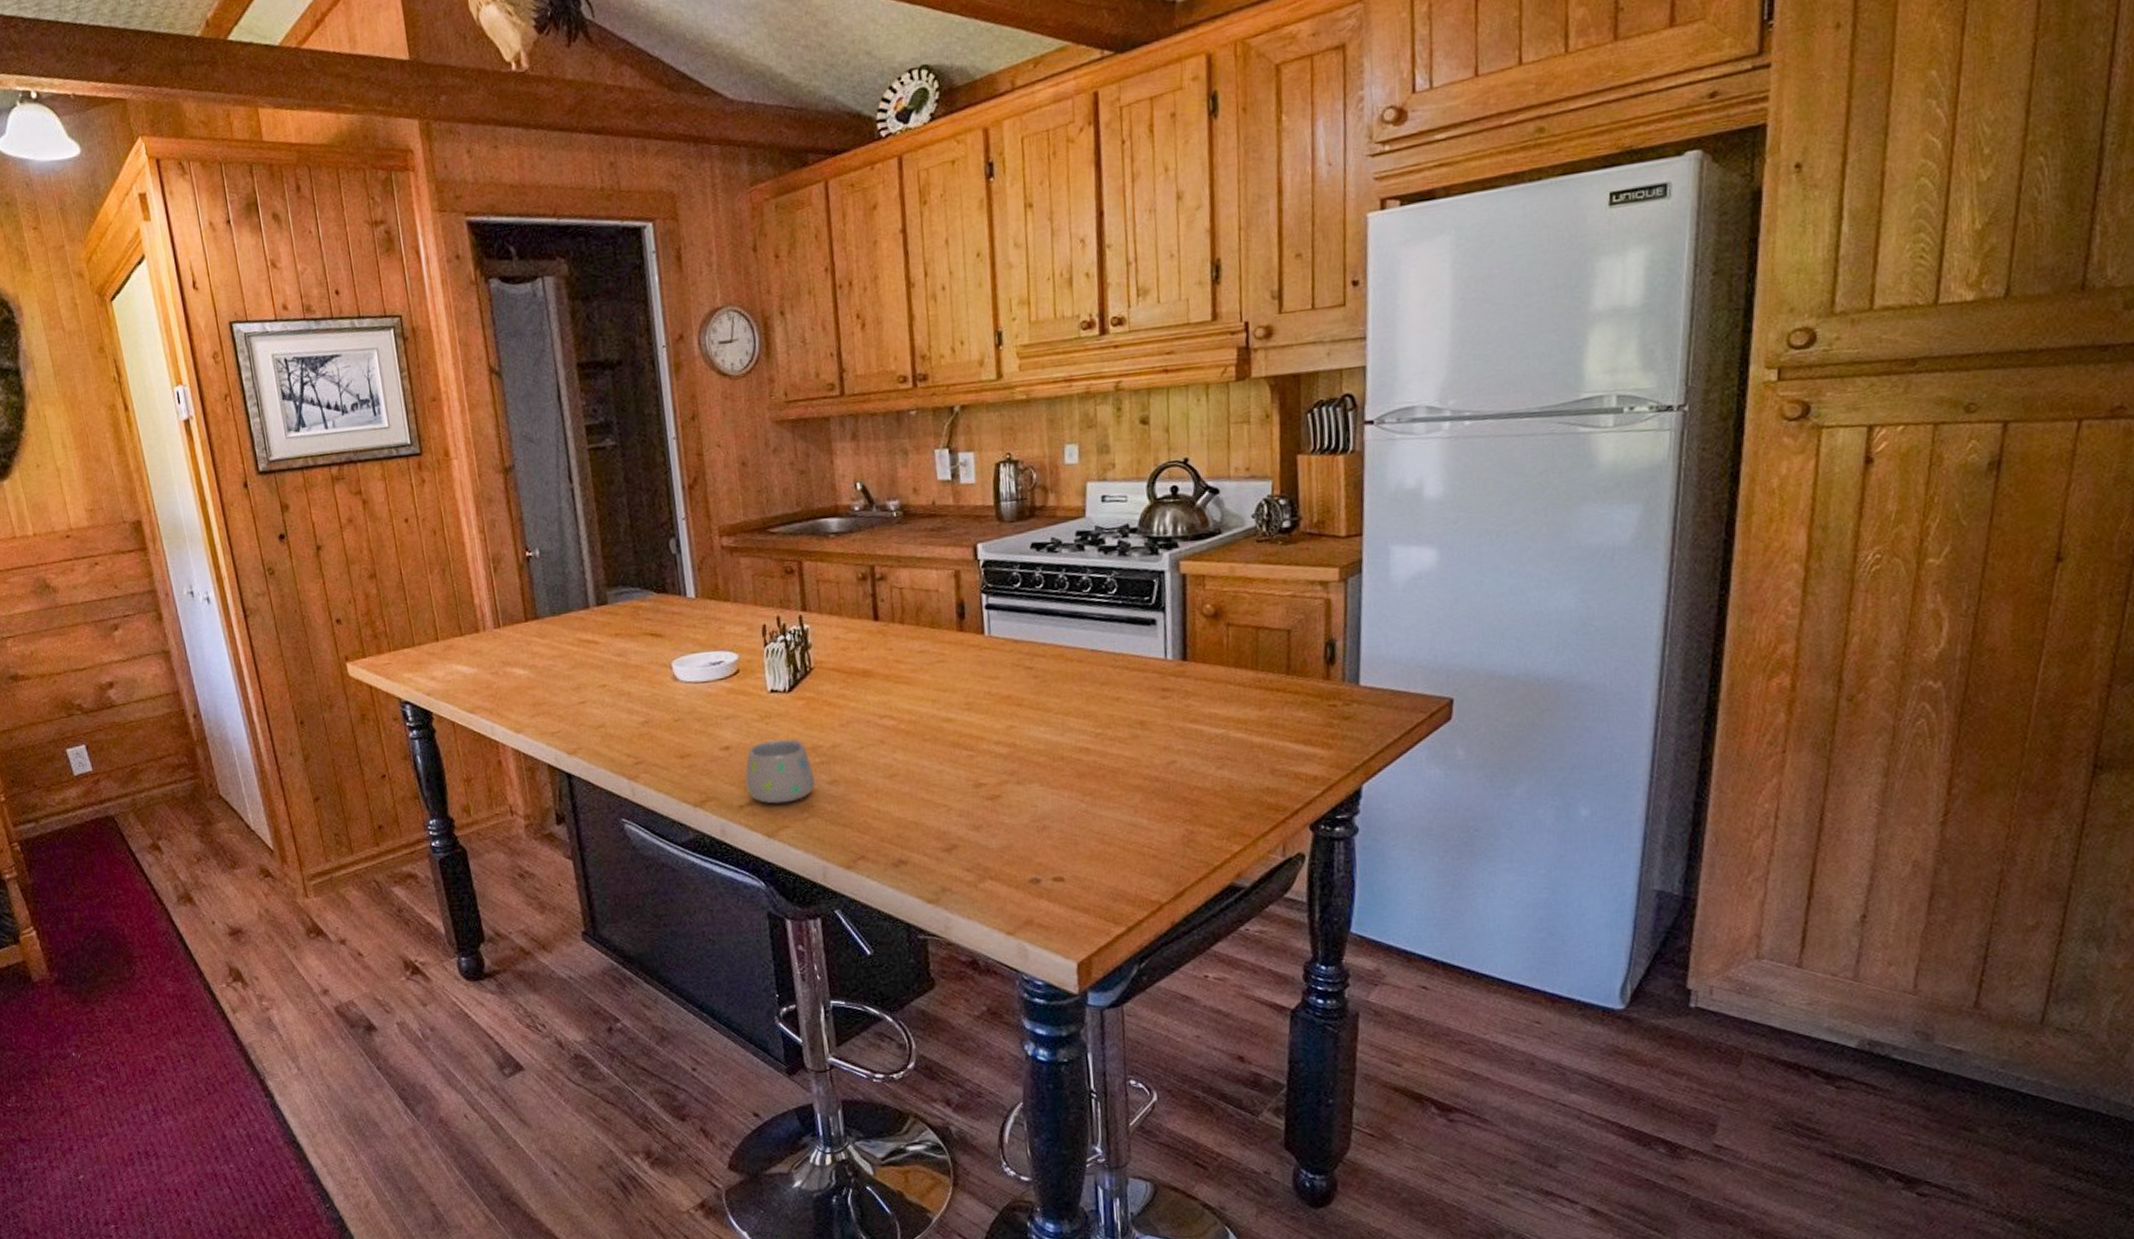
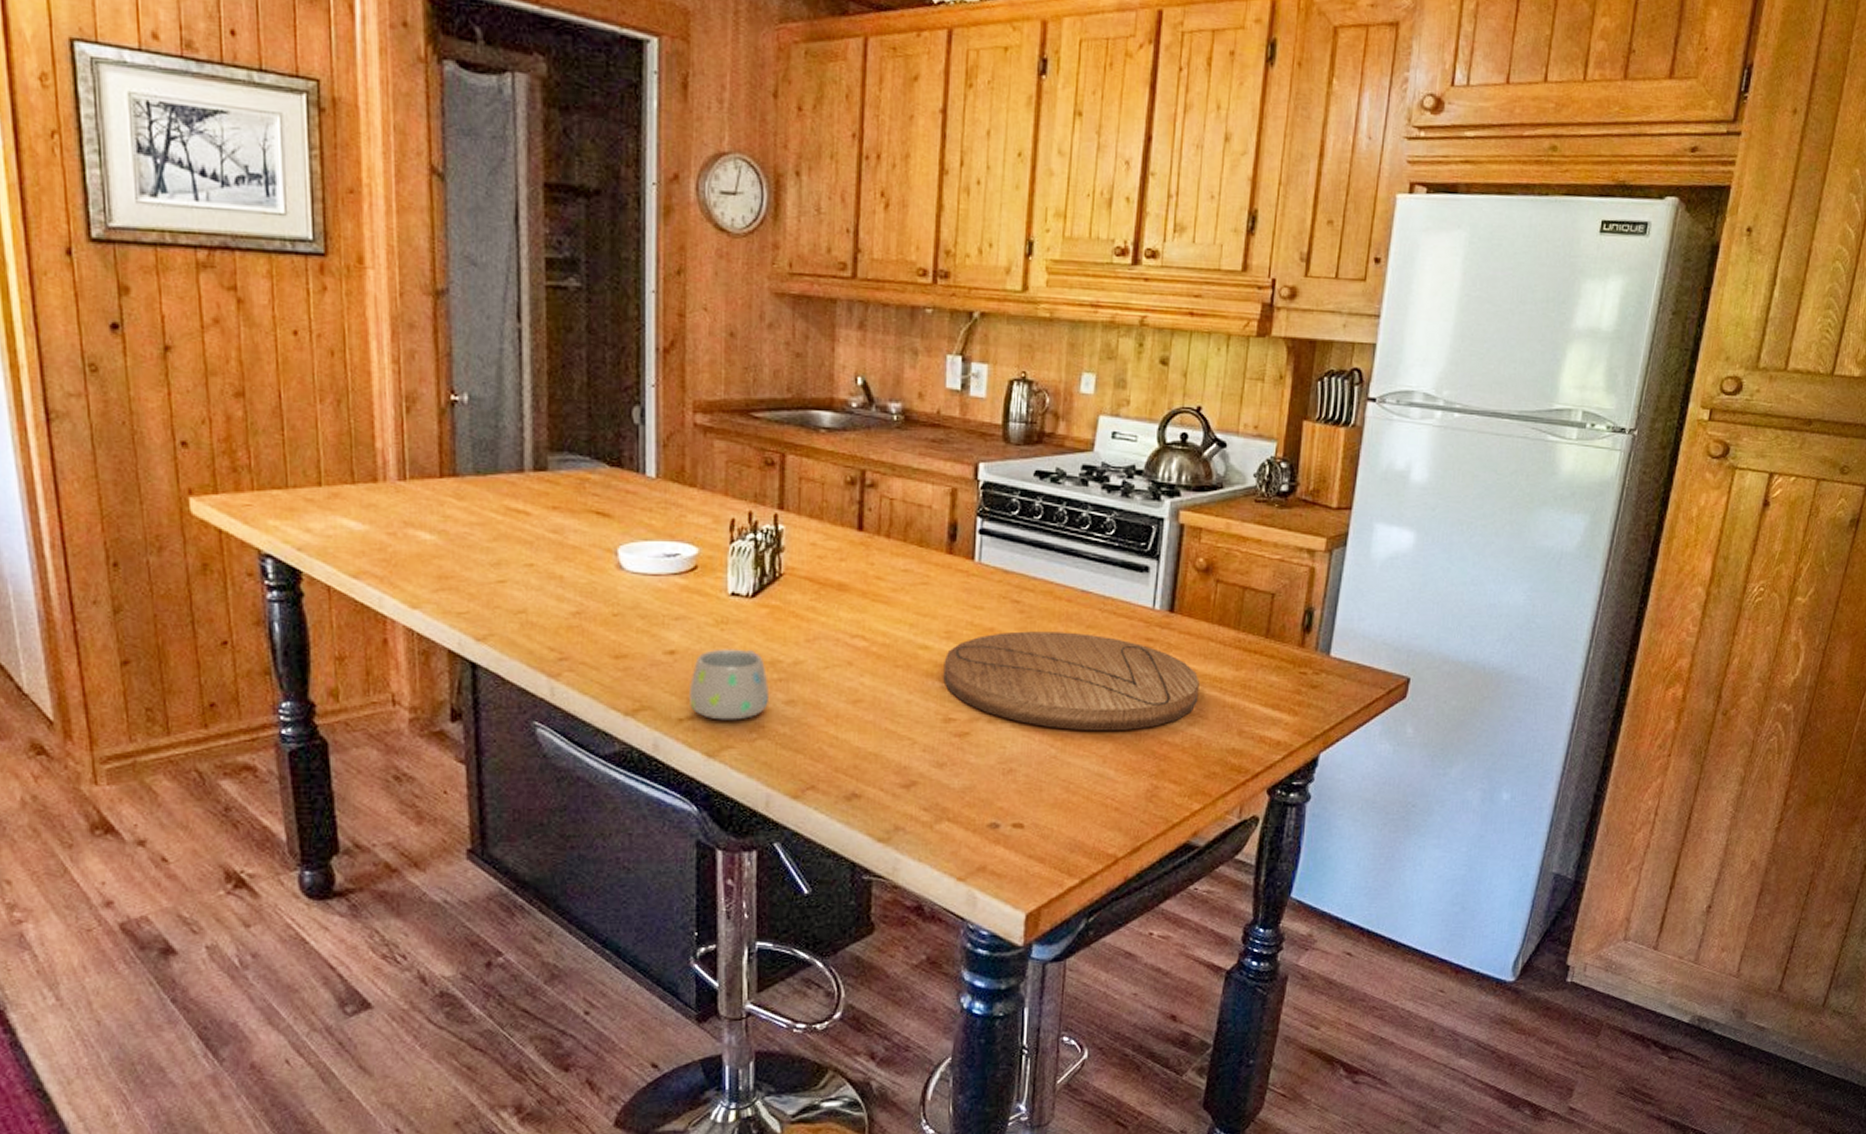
cutting board: none [968,690,1224,784] -> present [943,631,1199,731]

